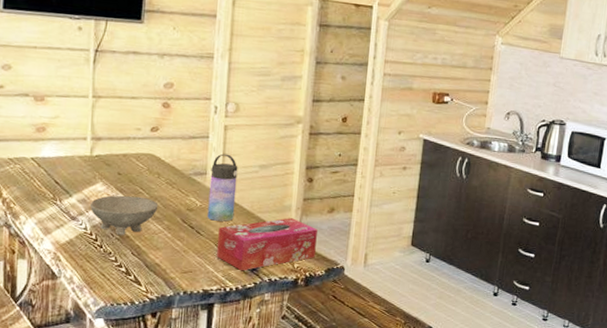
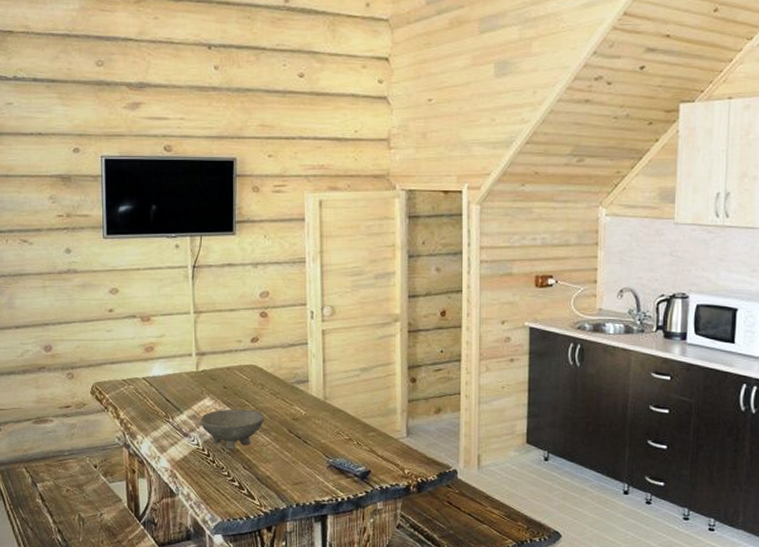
water bottle: present [207,153,238,222] -> none [312,359,339,429]
tissue box: present [217,218,318,271] -> none [325,421,425,480]

